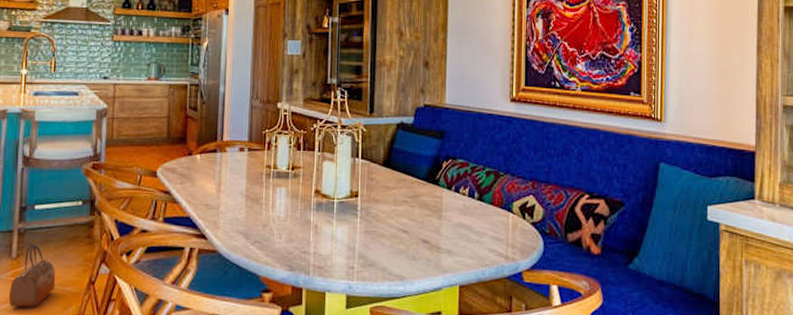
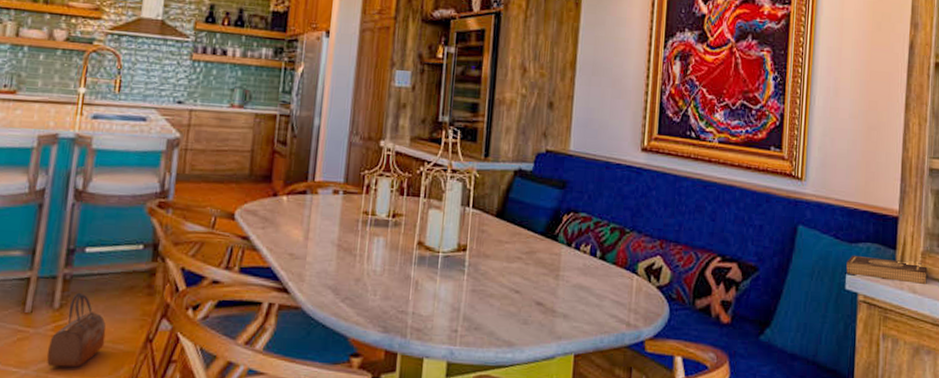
book: none [708,188,786,213] -> present [846,255,927,284]

